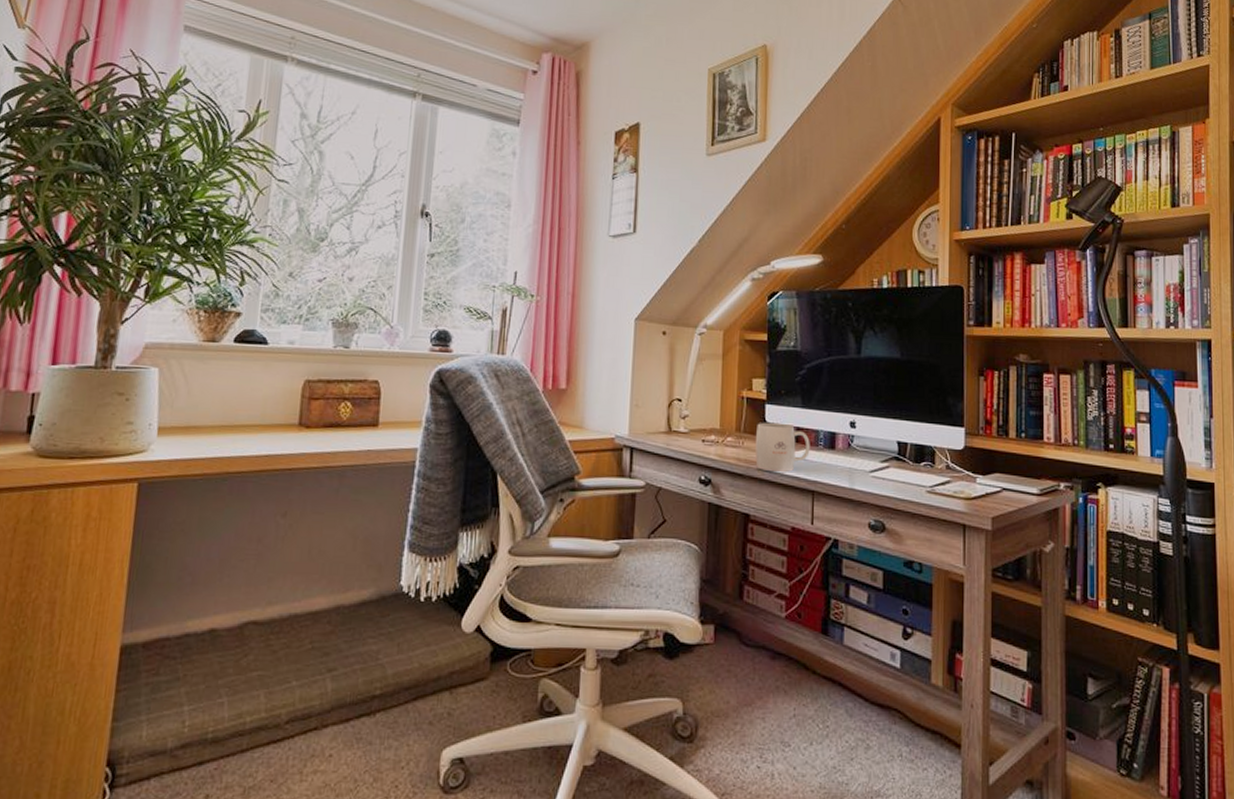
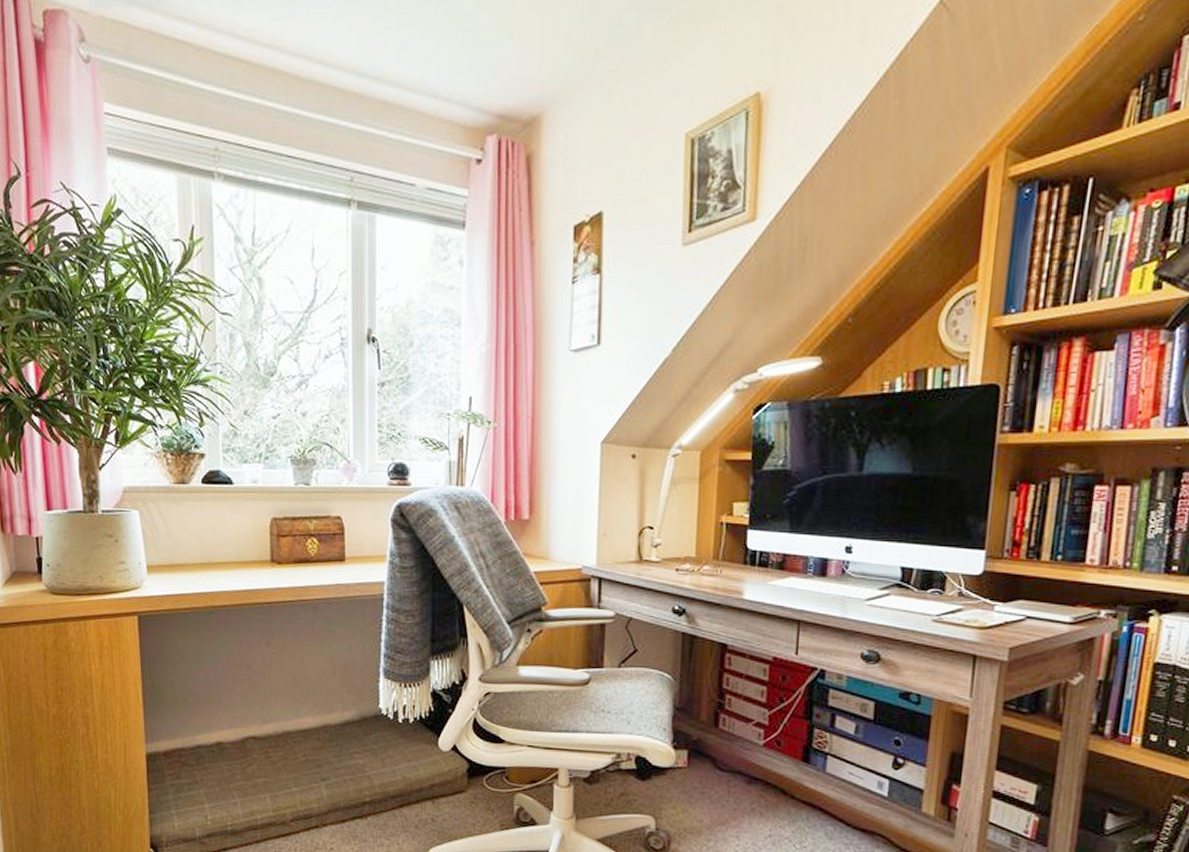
mug: present [754,422,810,473] -> none [734,549,798,602]

